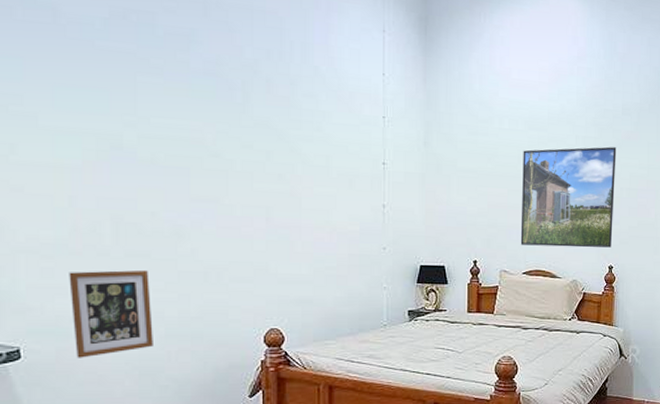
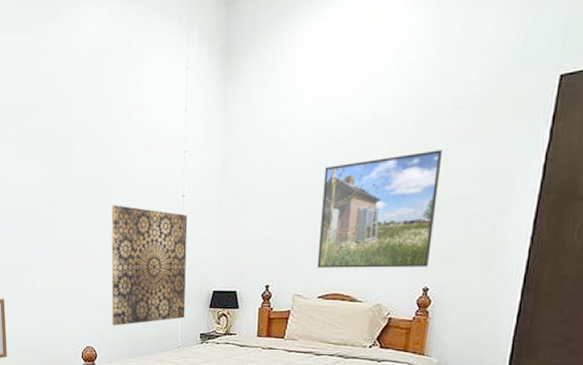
wall art: none [299,165,391,304] -> present [111,205,188,326]

